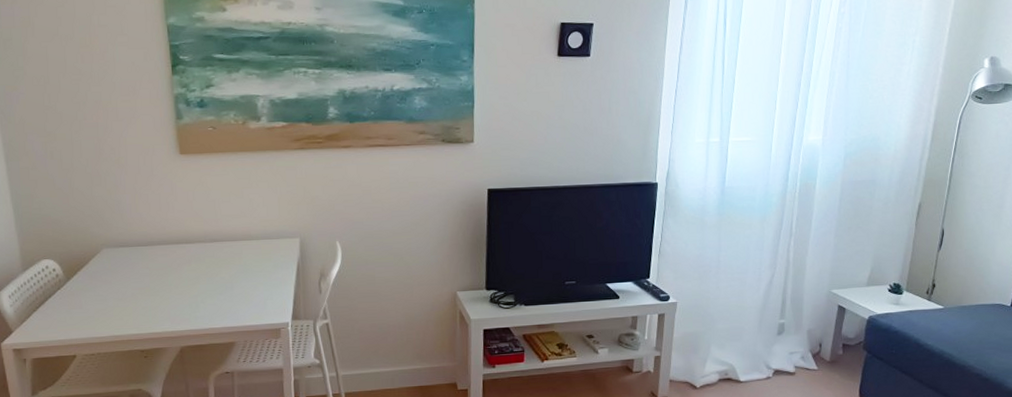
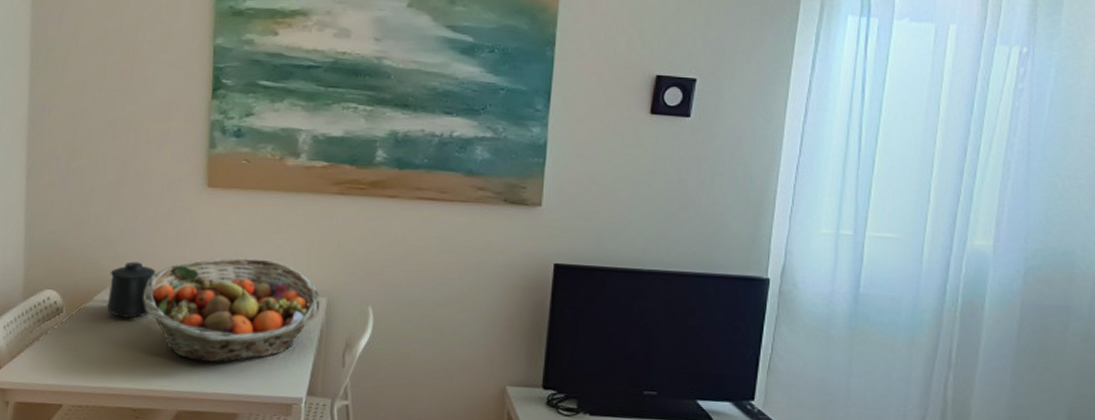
mug: none [101,226,144,276] -> present [106,261,156,318]
fruit basket: none [135,211,294,304] -> present [143,257,320,363]

